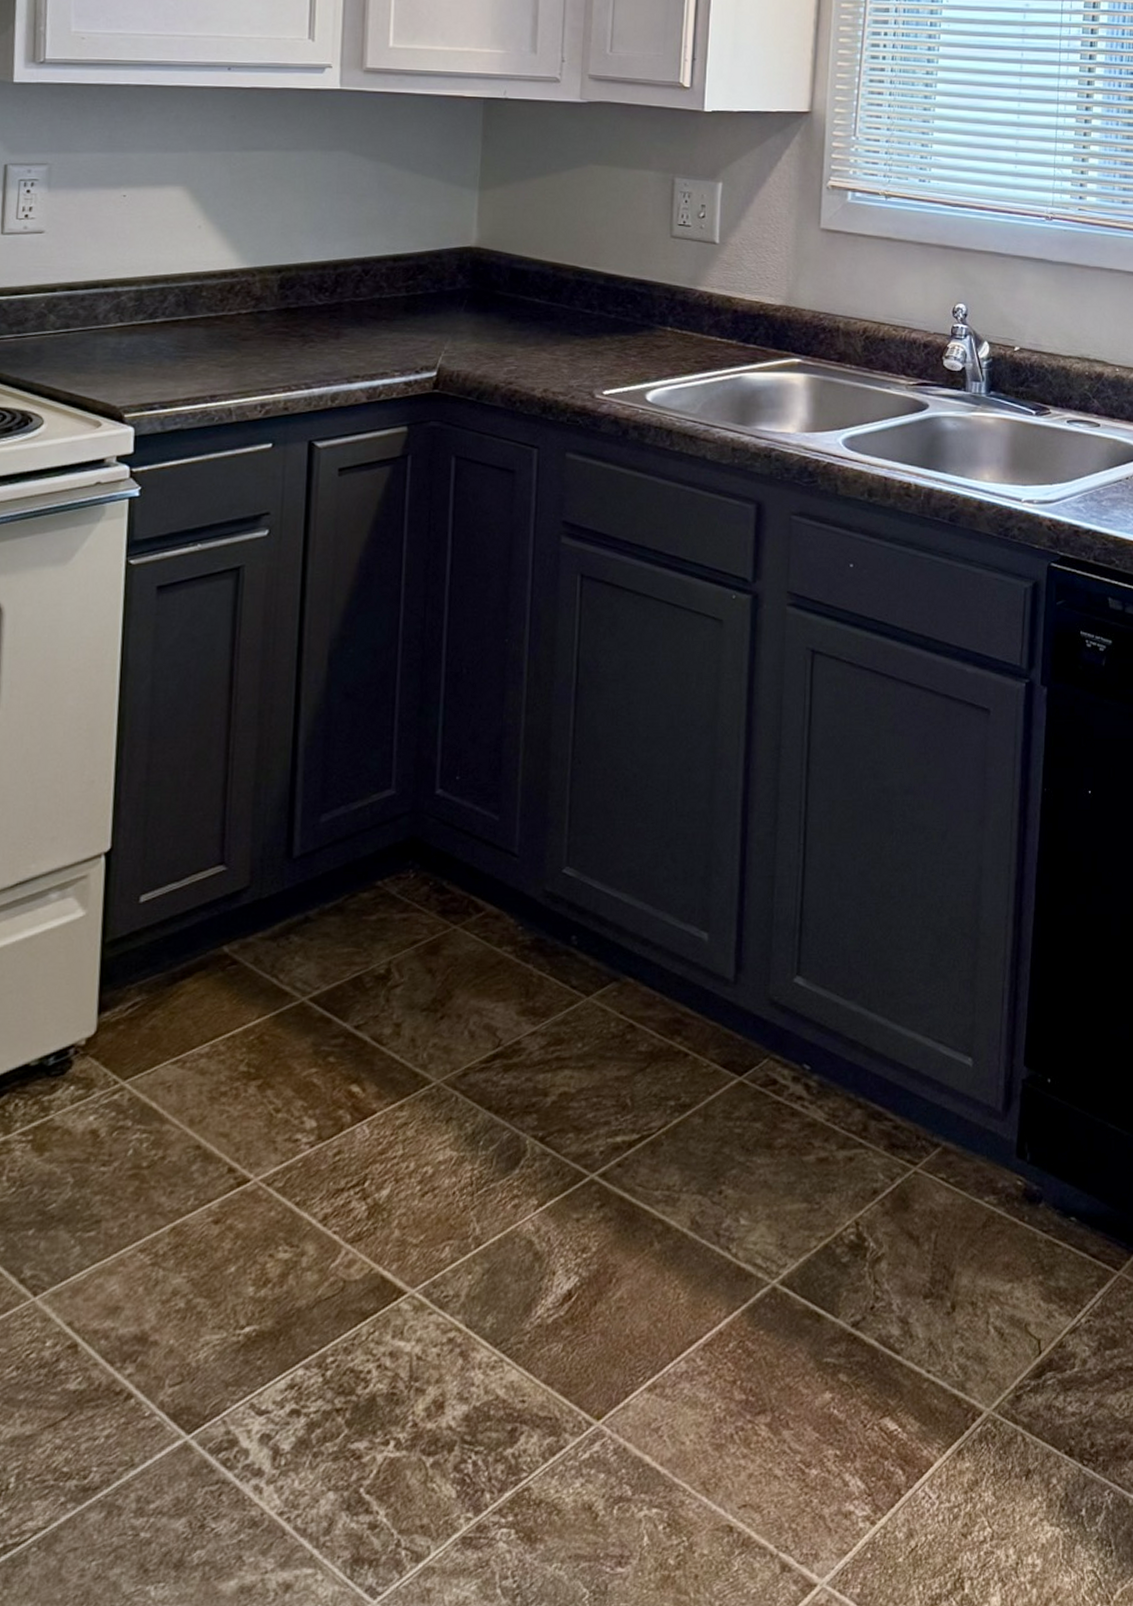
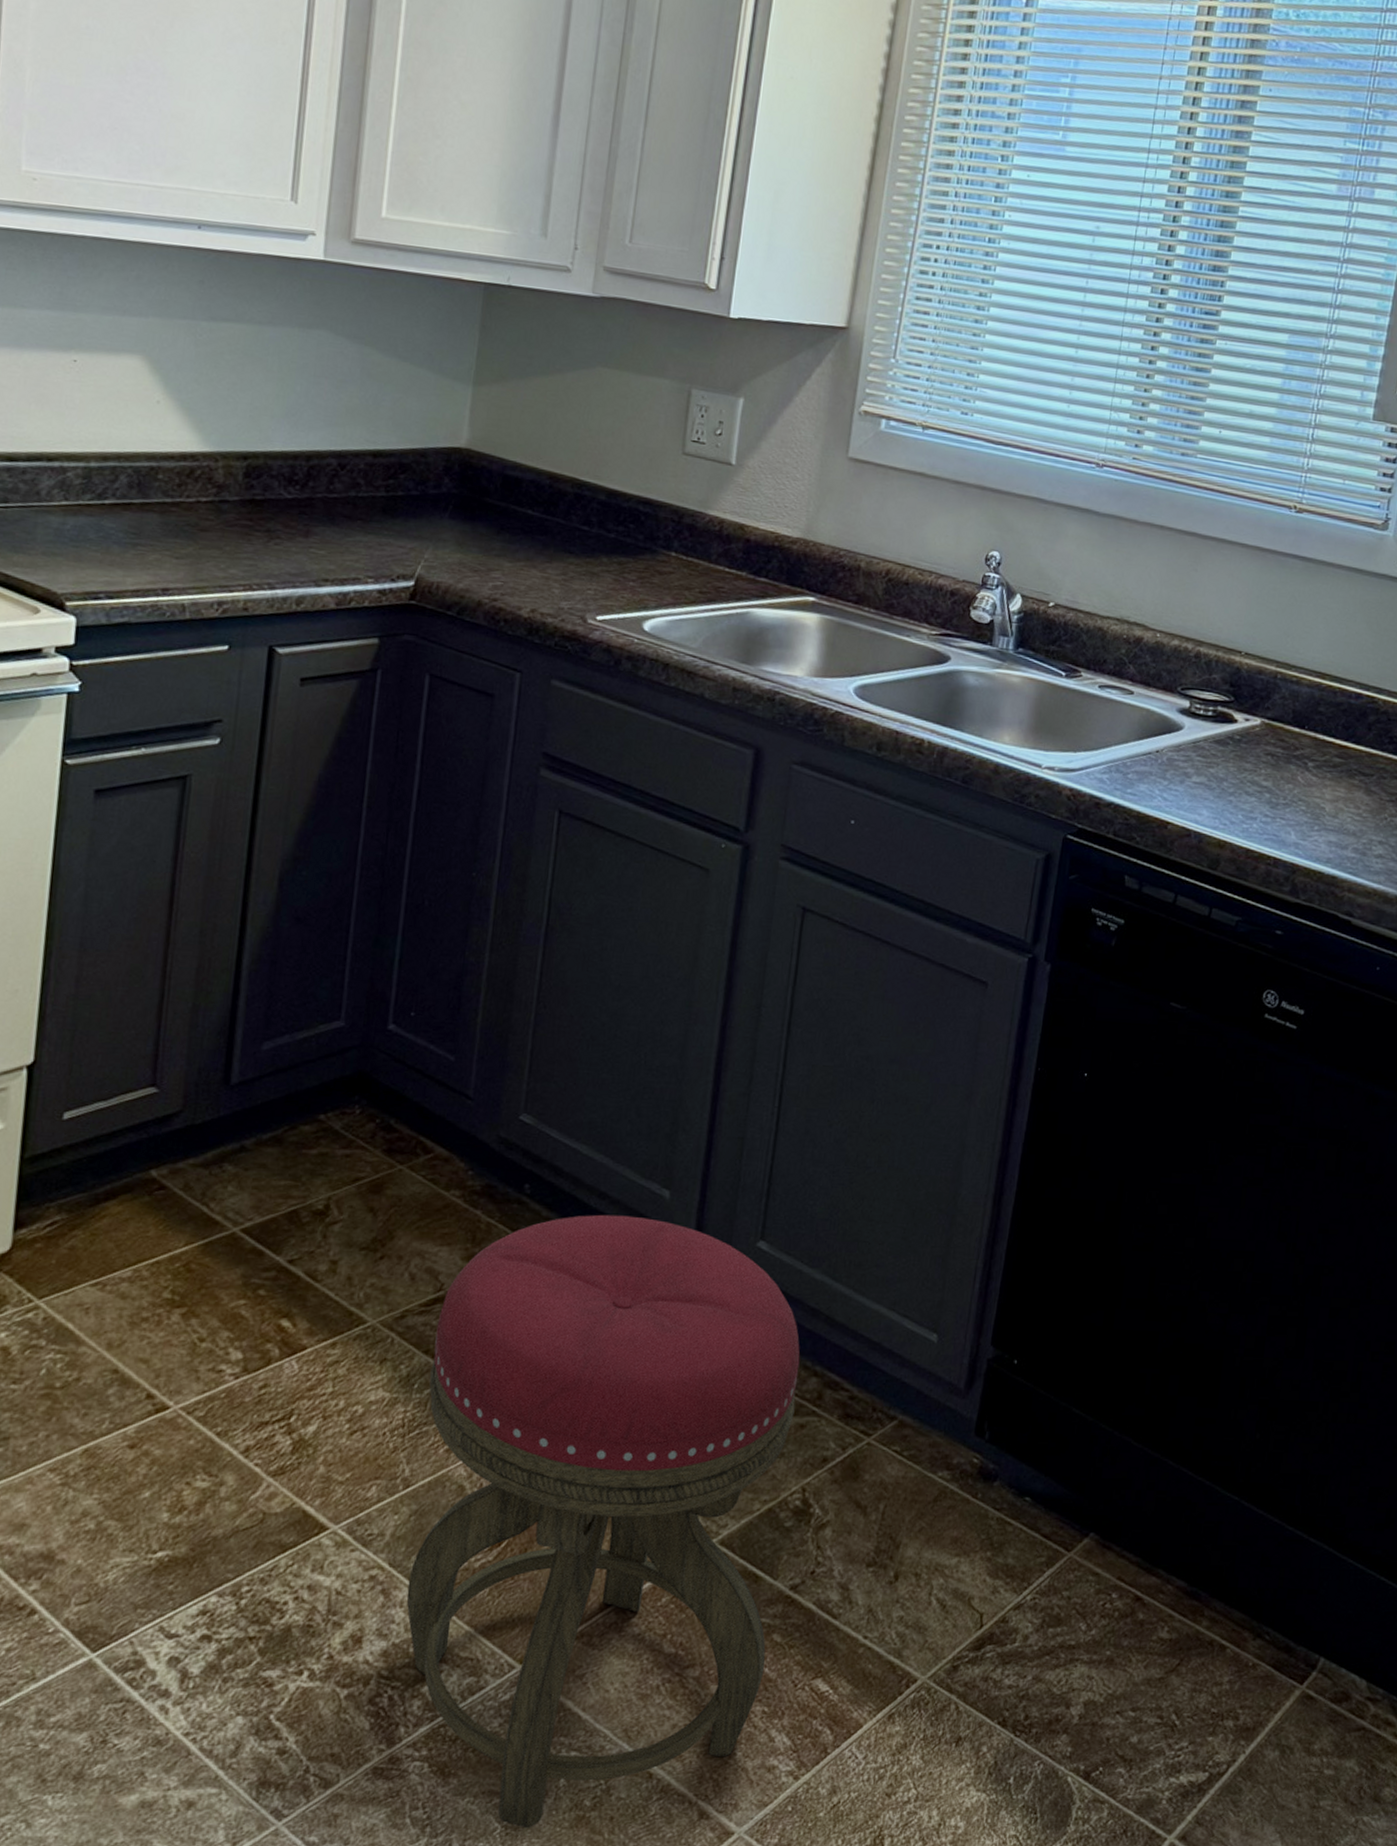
stool: none [484,960,843,1592] -> present [406,1214,800,1829]

